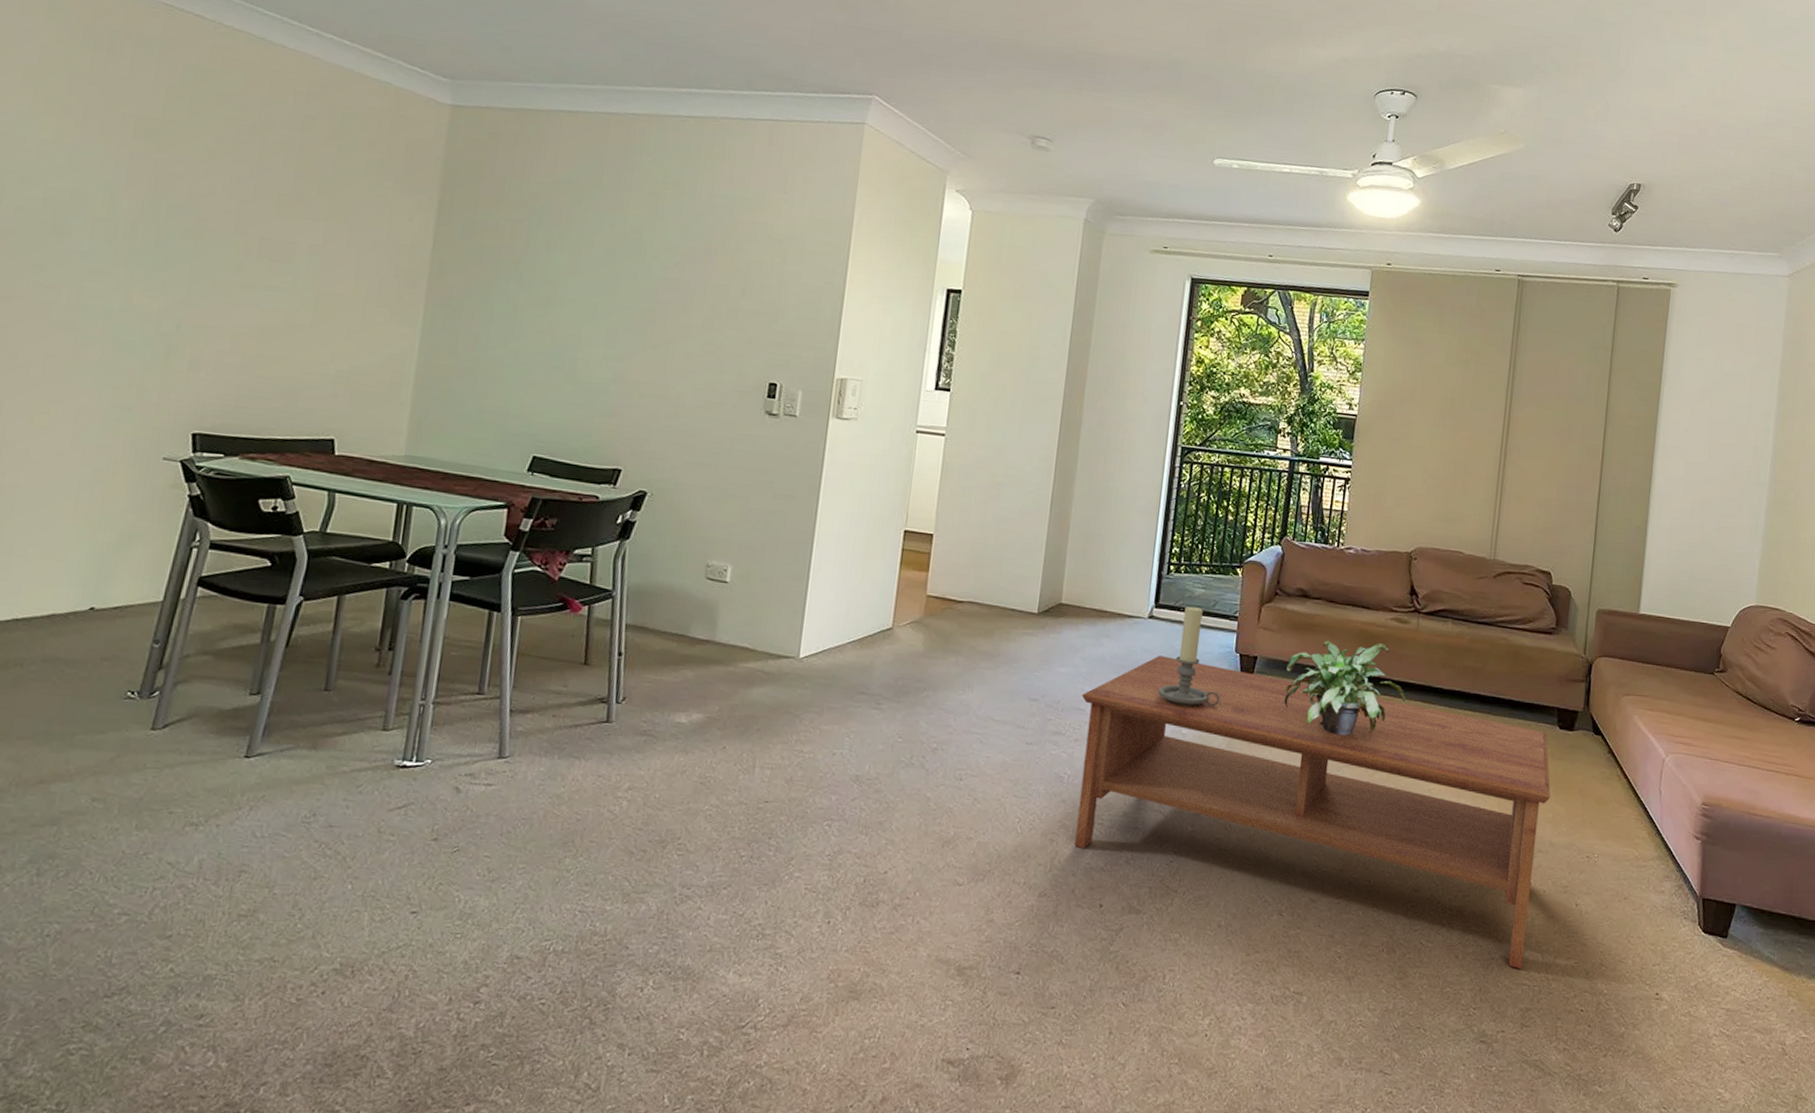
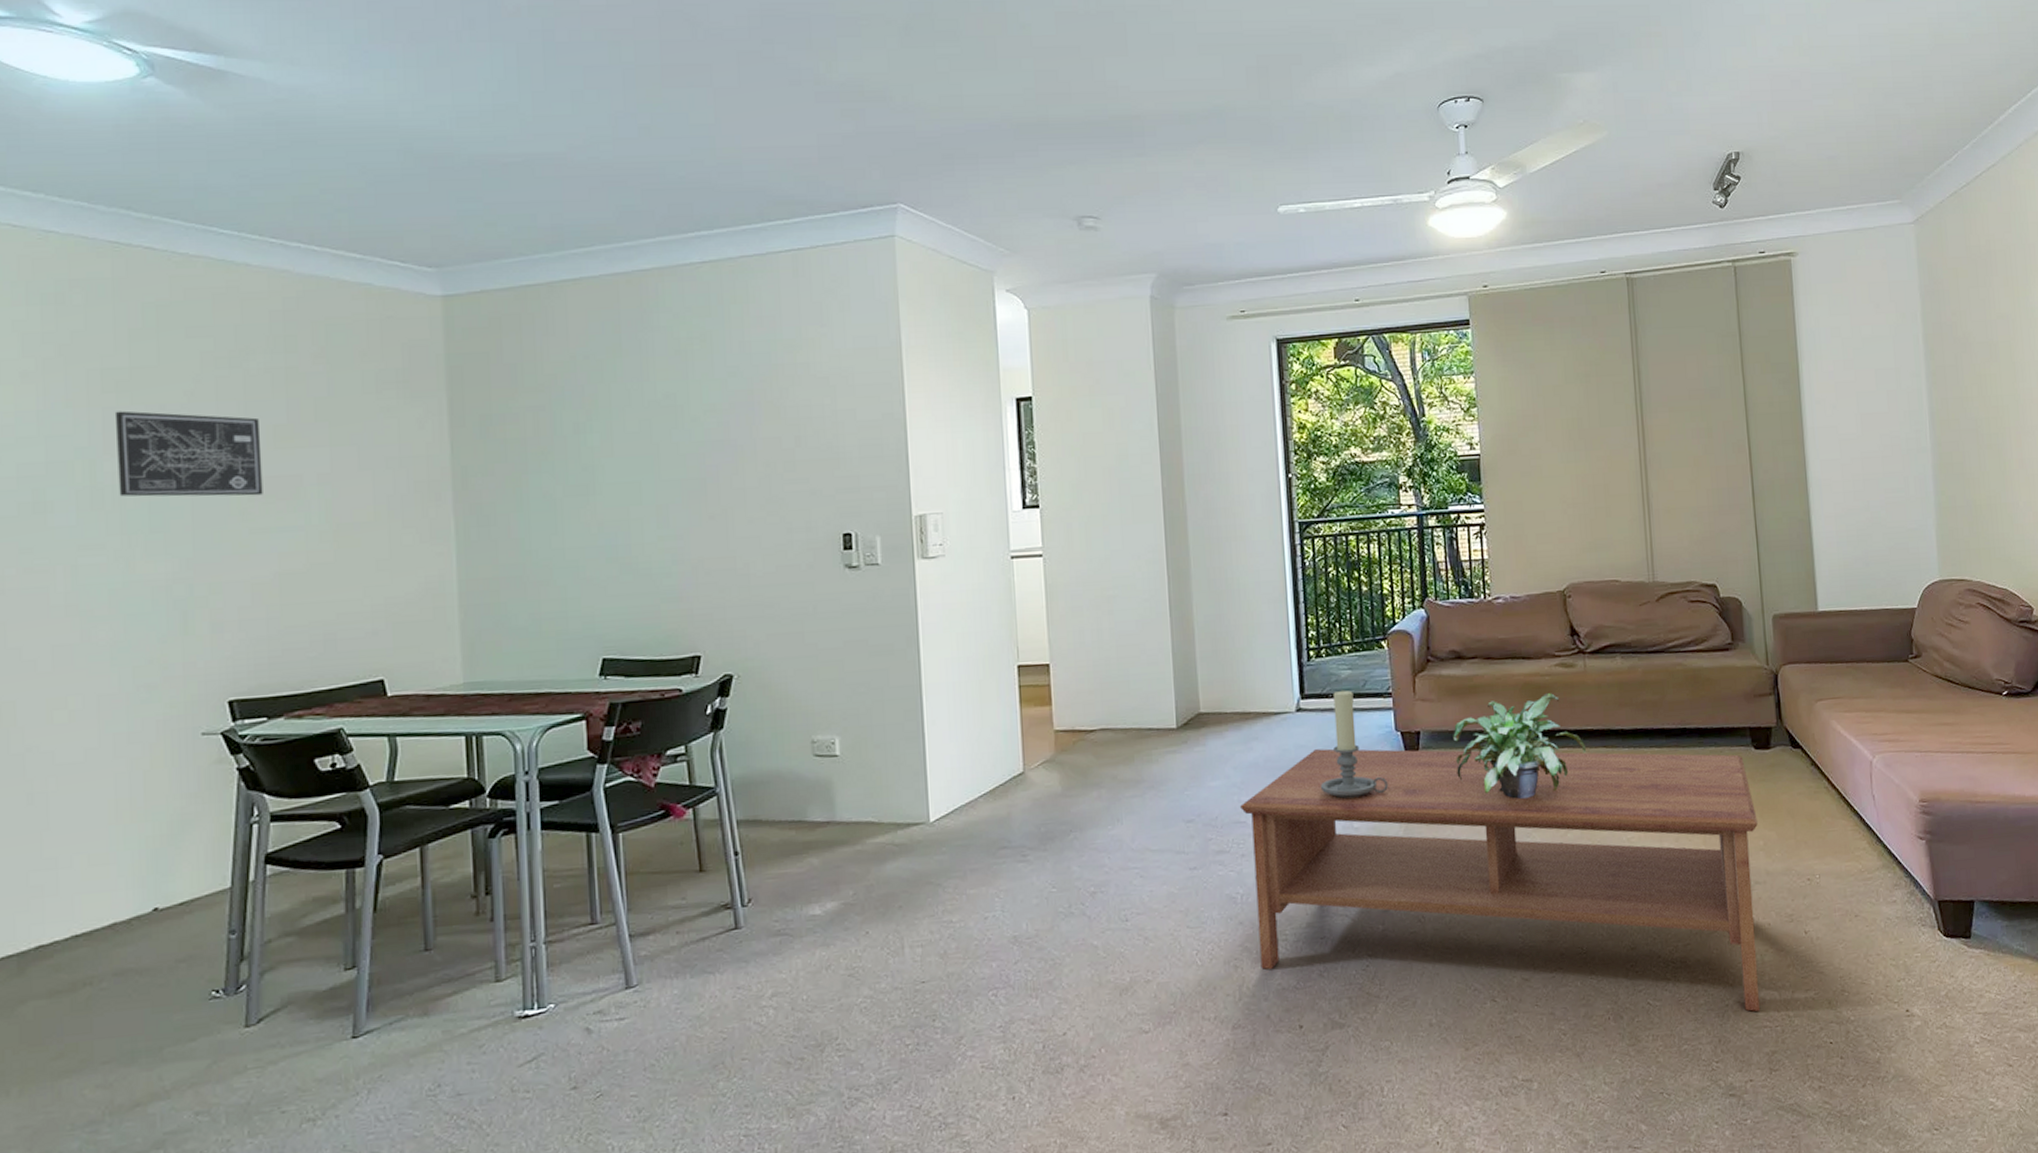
wall art: none [131,156,267,255] -> present [114,411,263,497]

